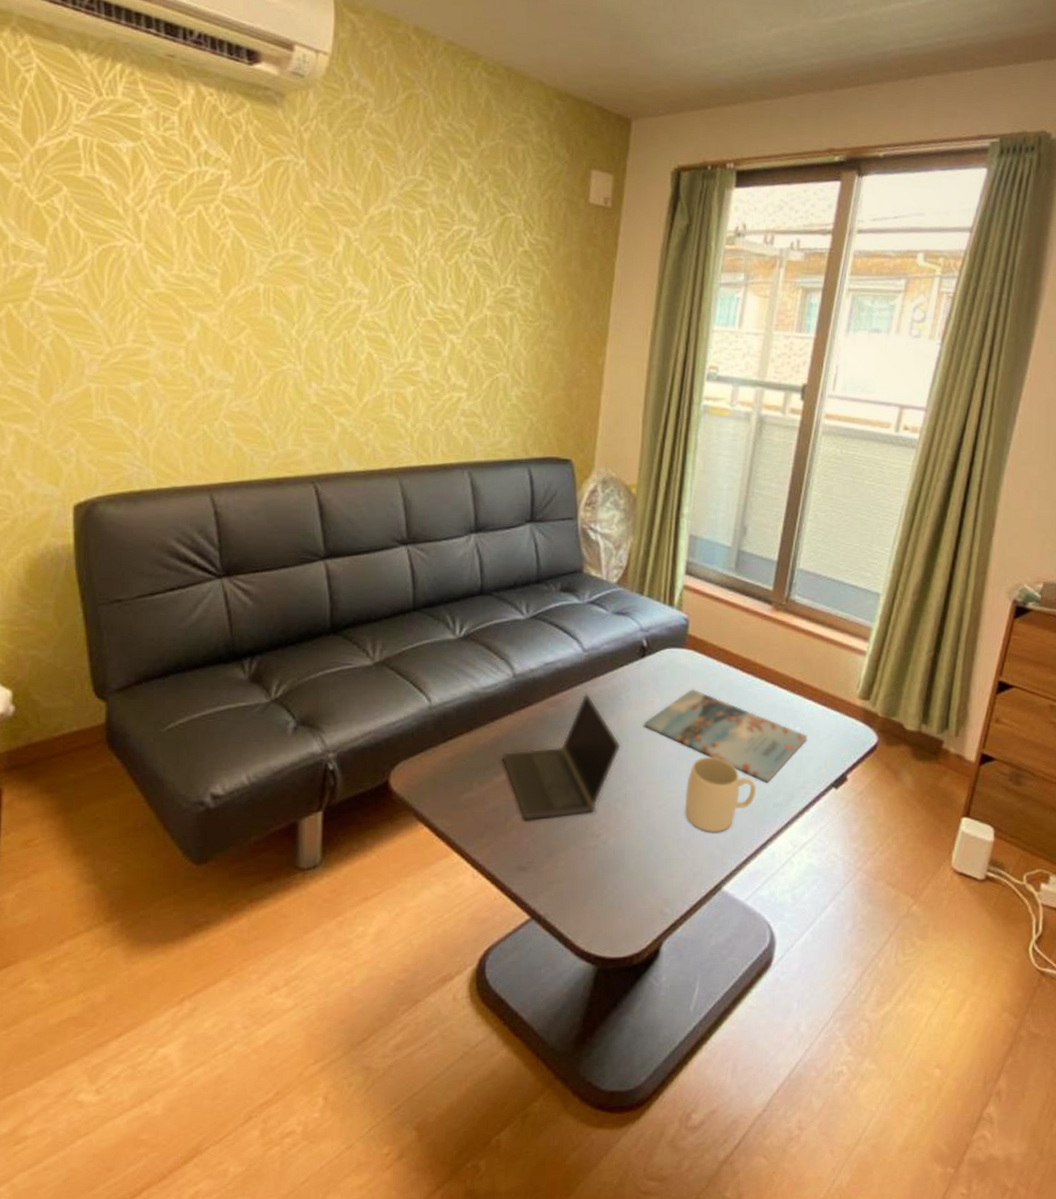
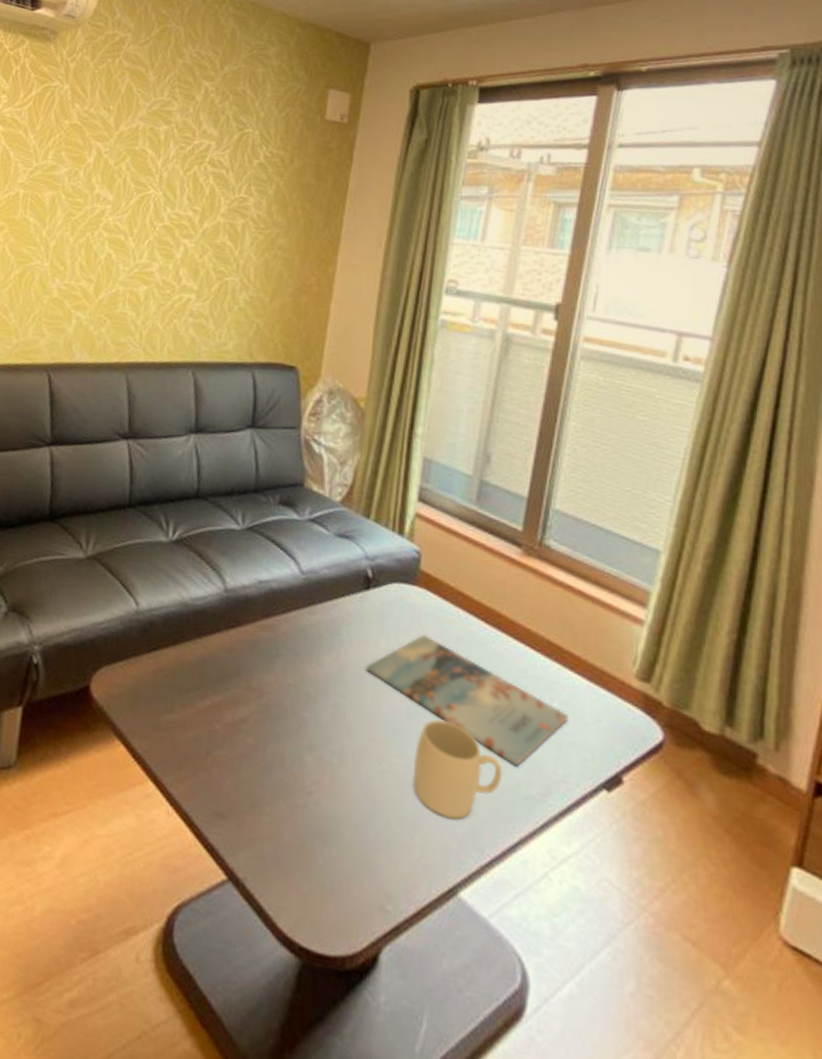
laptop computer: present [501,693,622,821] -> none [206,621,340,765]

